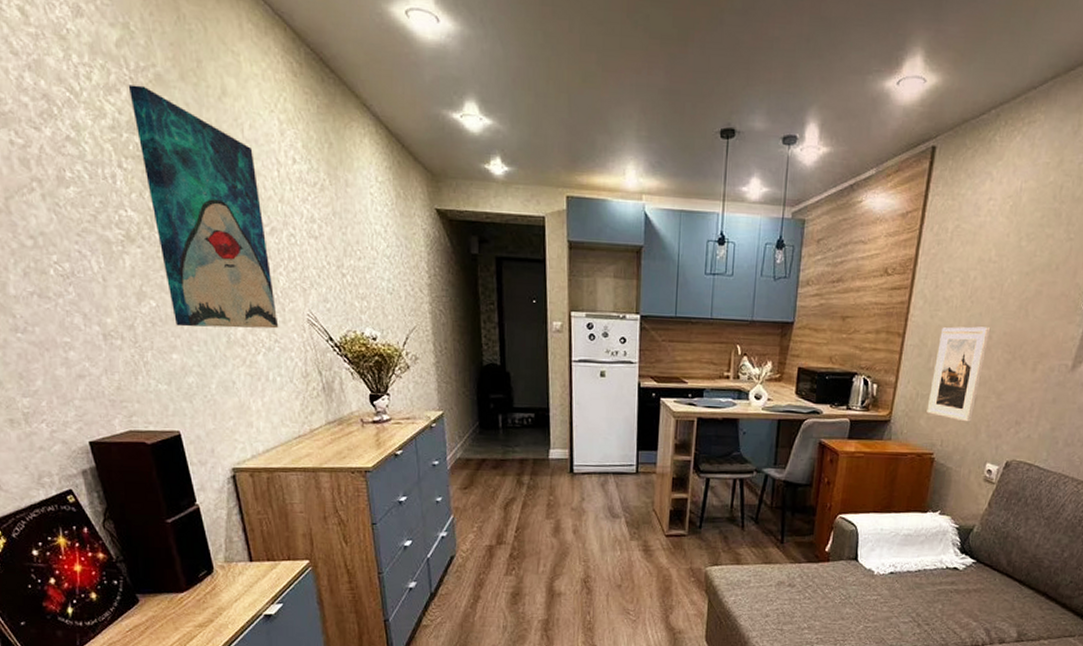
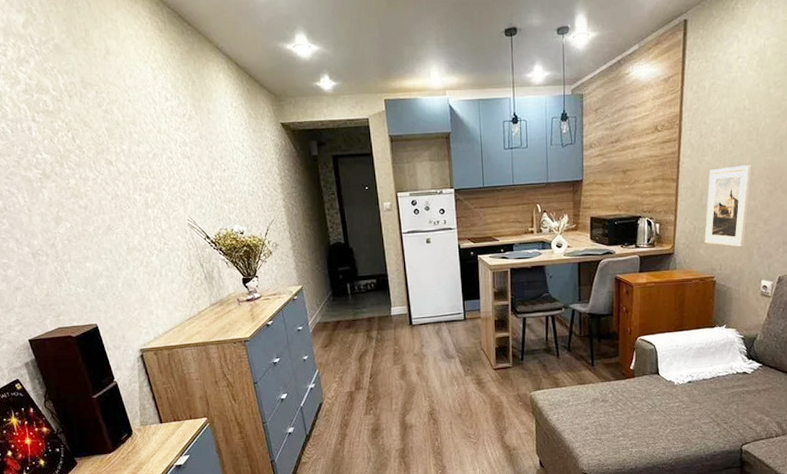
wall art: present [128,84,279,329] -> none [34,55,166,241]

